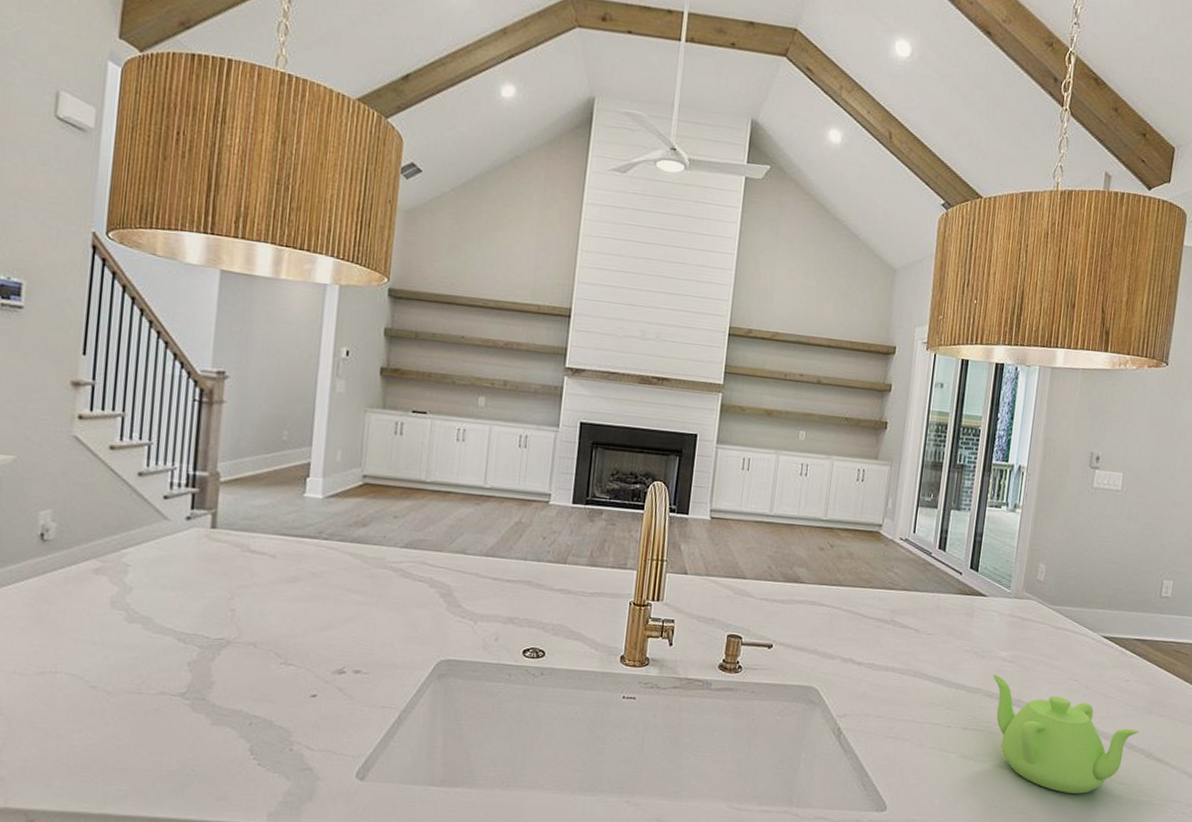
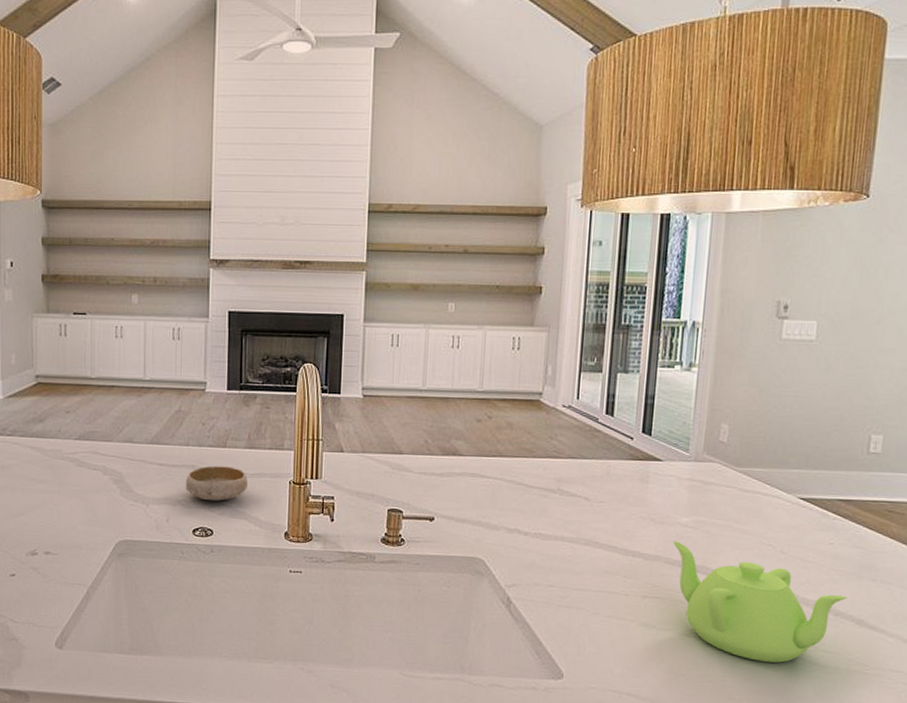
bowl: none [519,582,586,621] -> present [185,465,248,501]

